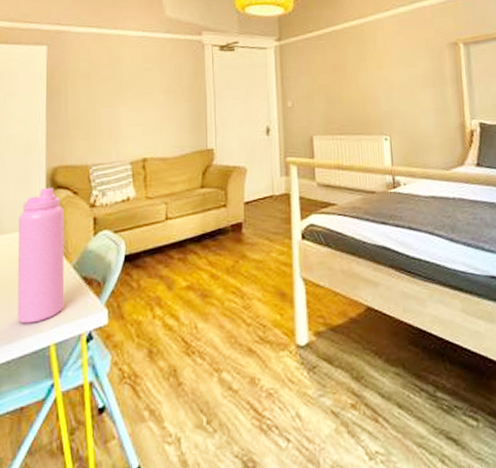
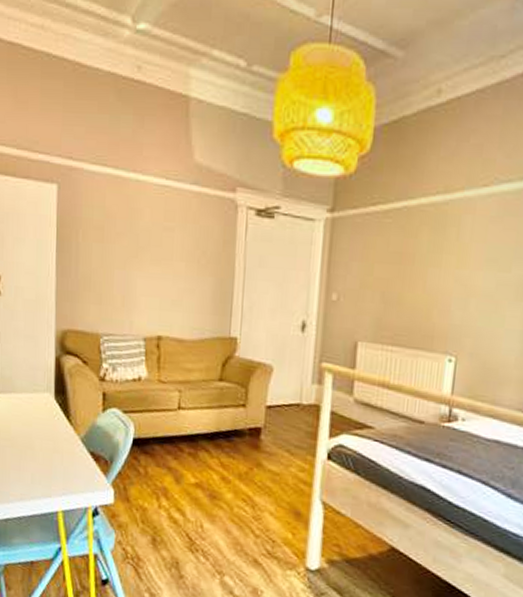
water bottle: present [17,187,65,324] -> none [27,351,74,488]

